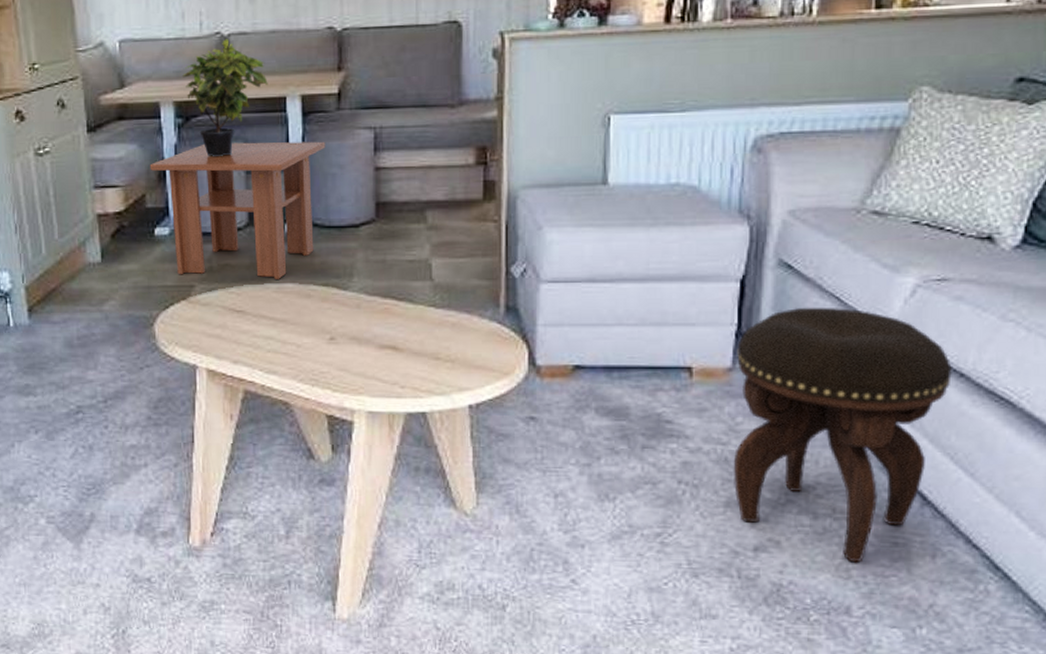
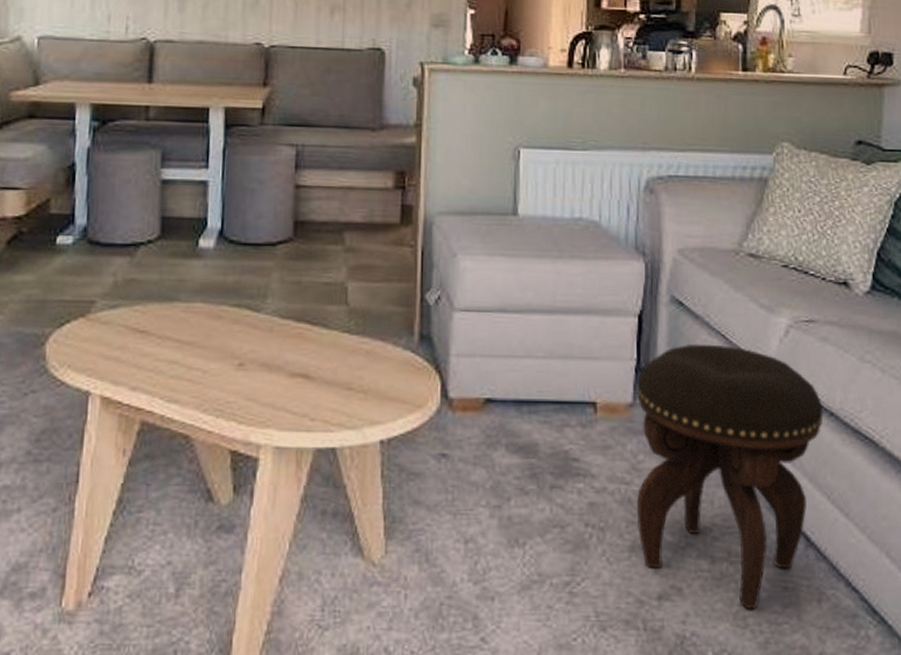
coffee table: present [150,141,326,279] -> none [58,149,247,298]
potted plant: present [183,39,268,156] -> none [103,45,192,164]

